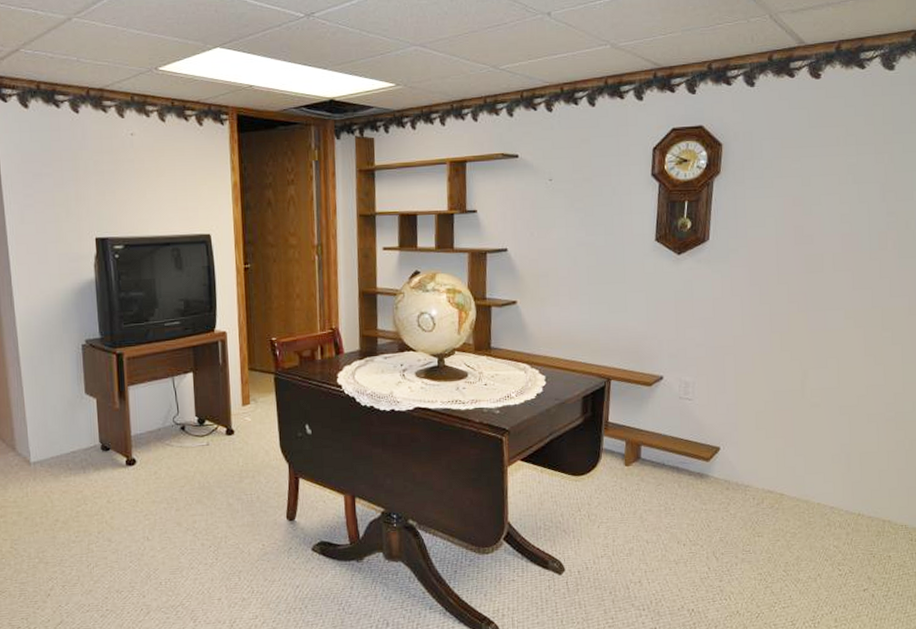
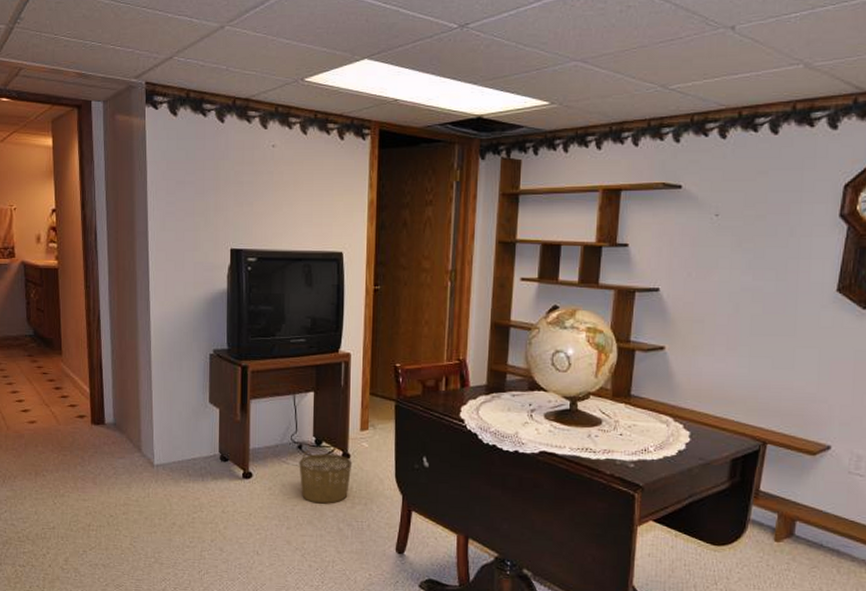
basket: none [183,430,237,482] -> present [299,450,352,504]

